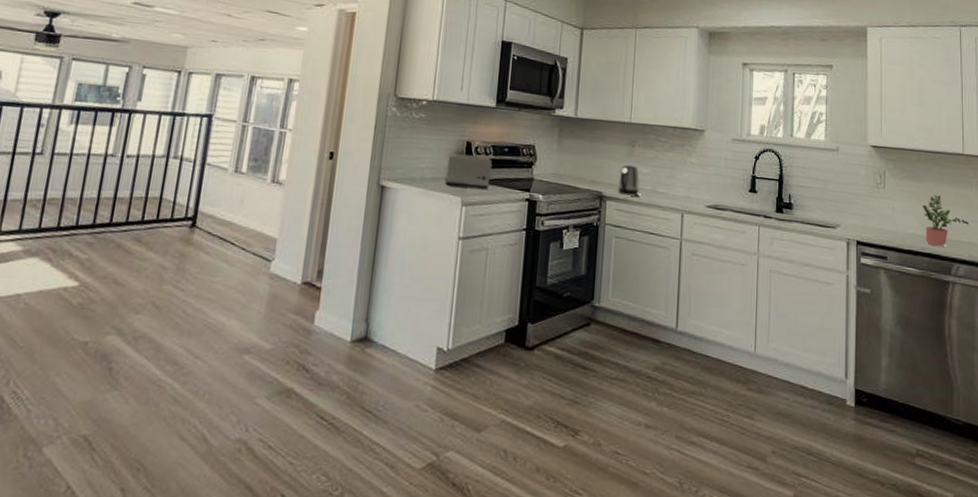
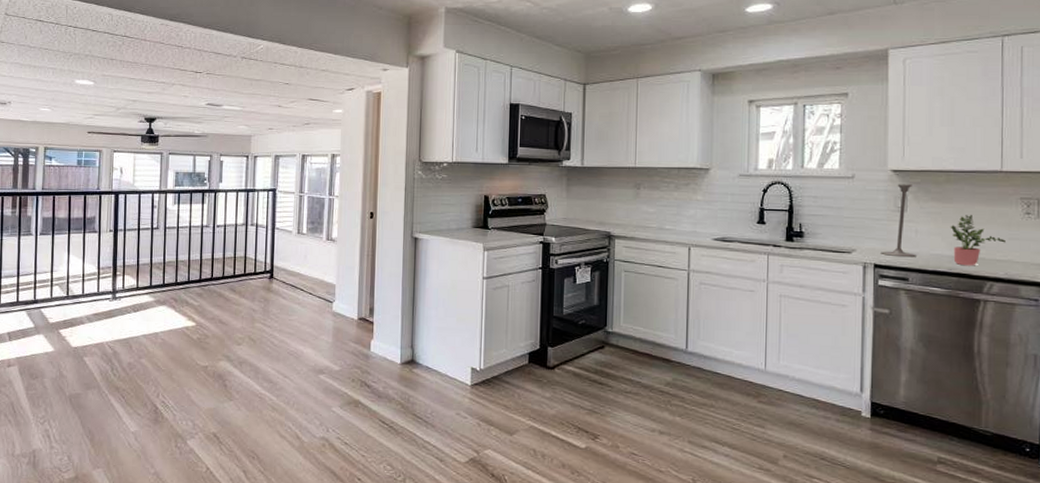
toaster: present [445,152,493,190] -> none [467,205,509,236]
kettle: present [617,164,640,196] -> none [624,205,646,234]
candlestick: none [862,160,894,236] -> present [881,184,916,258]

